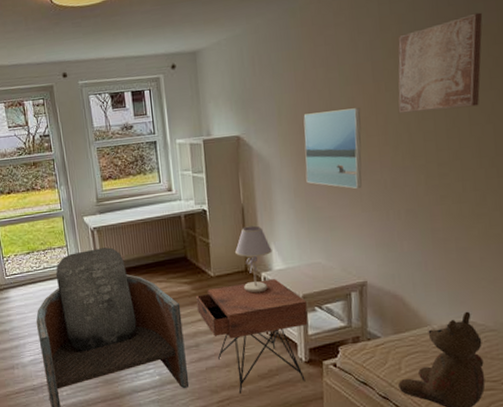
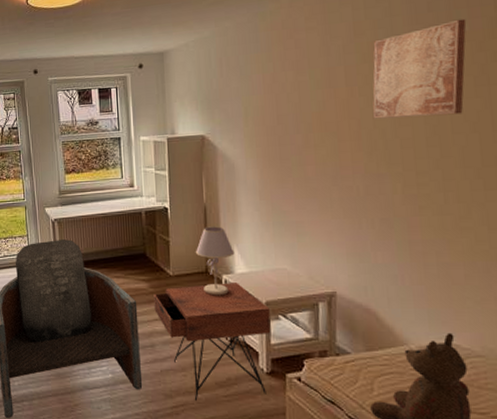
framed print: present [303,107,362,189] -> none [271,111,332,194]

